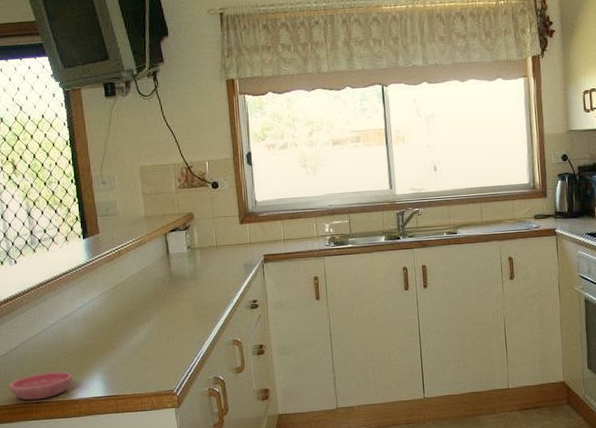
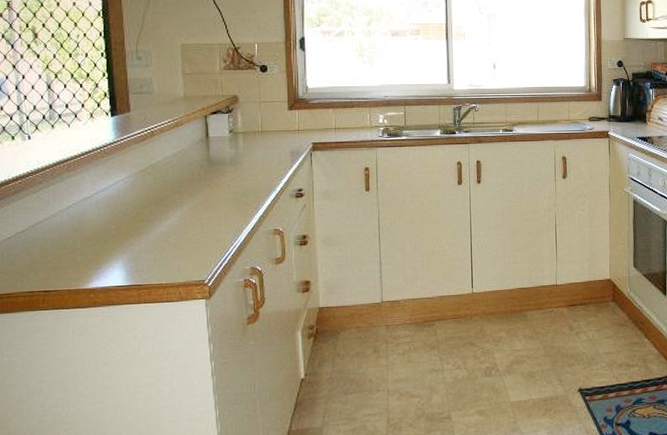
saucer: present [8,371,73,400] -> none [11,257,90,289]

